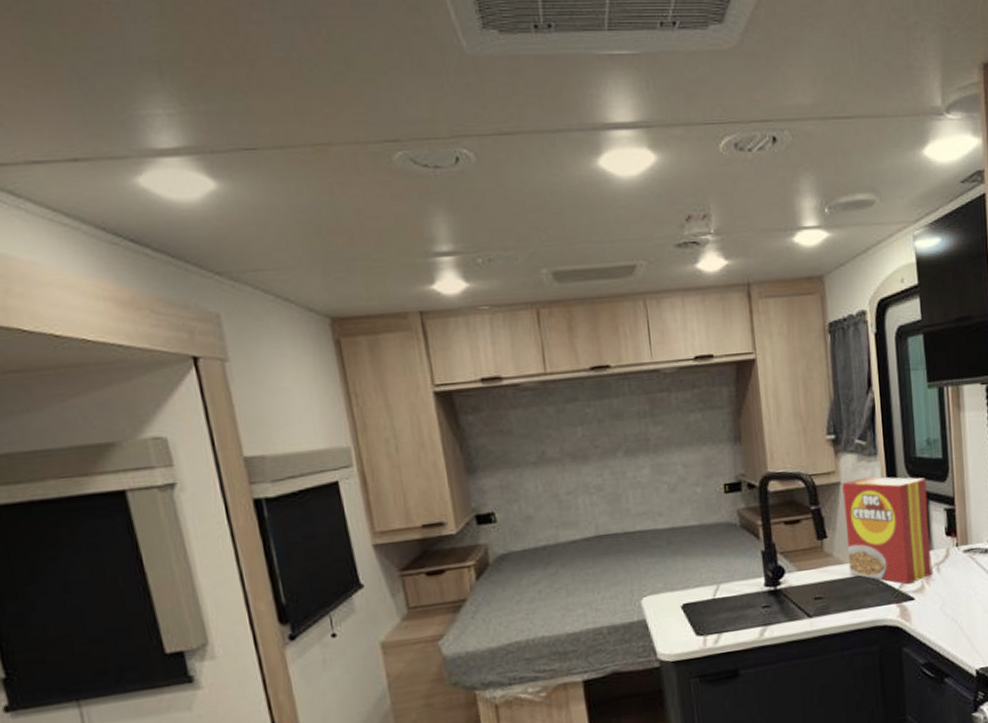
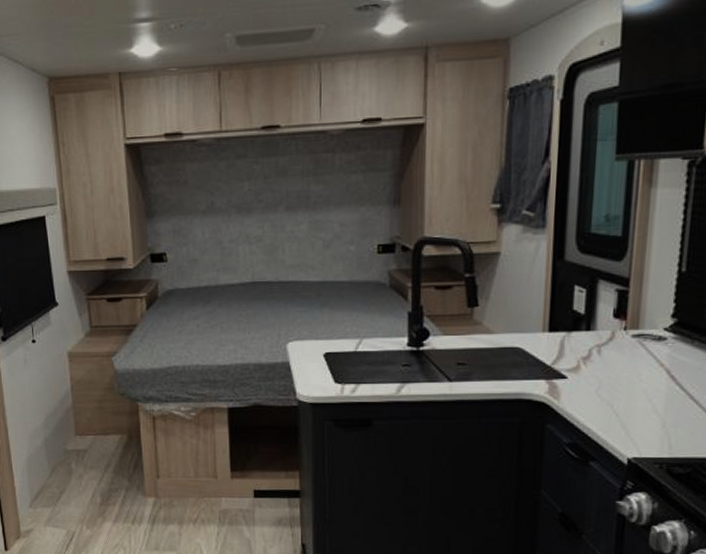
cereal box: present [842,476,932,585] -> none [498,249,599,362]

